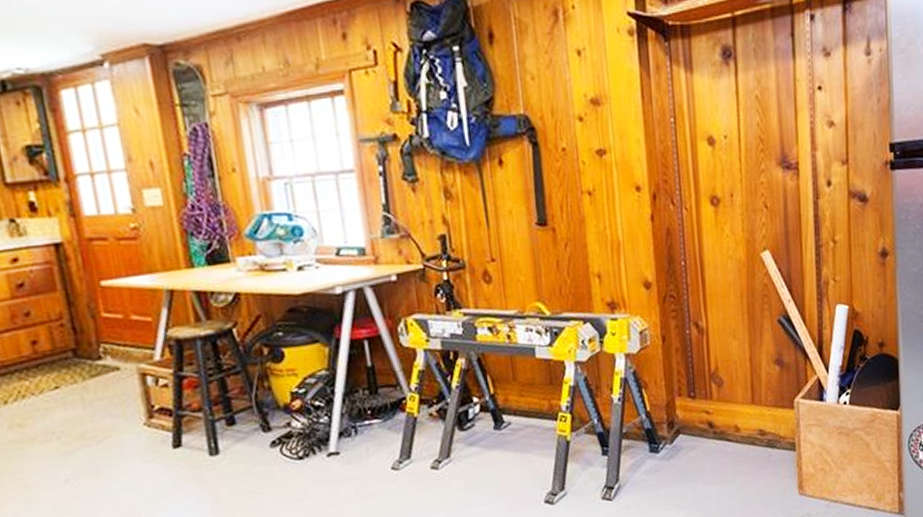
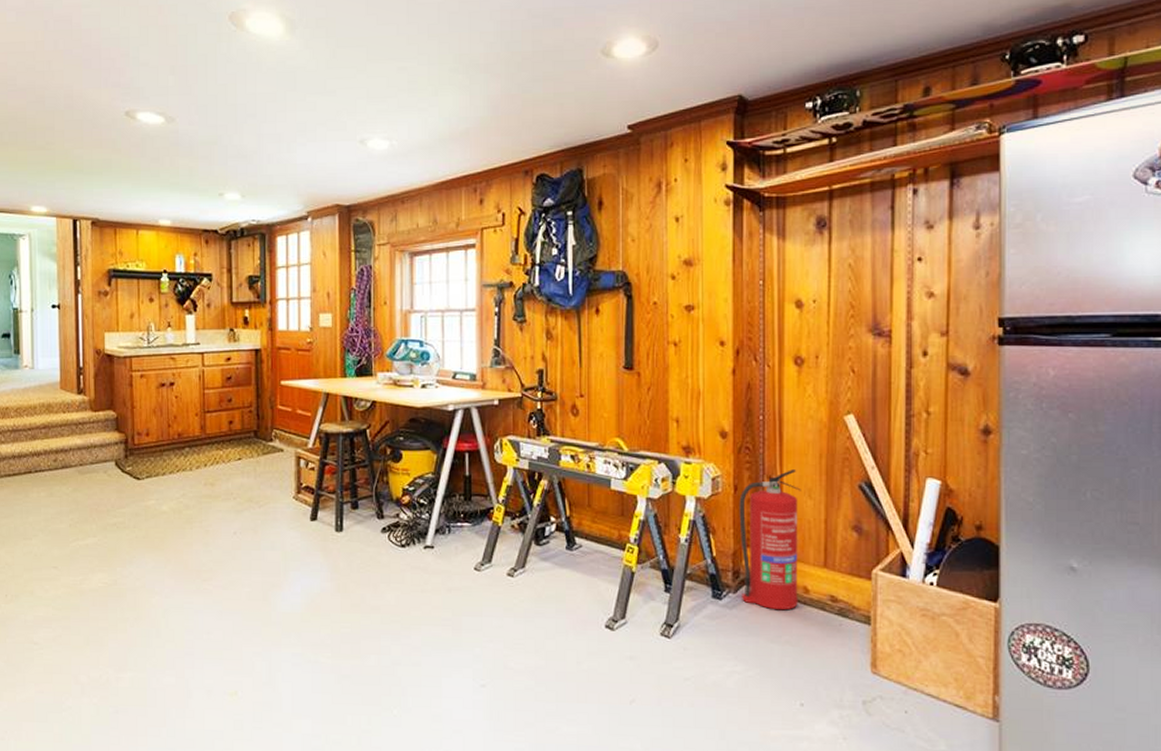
fire extinguisher: none [668,312,731,453] -> present [739,470,801,611]

